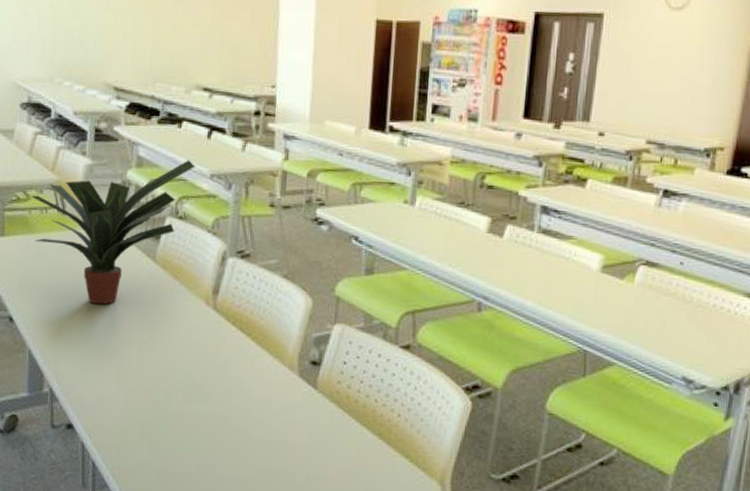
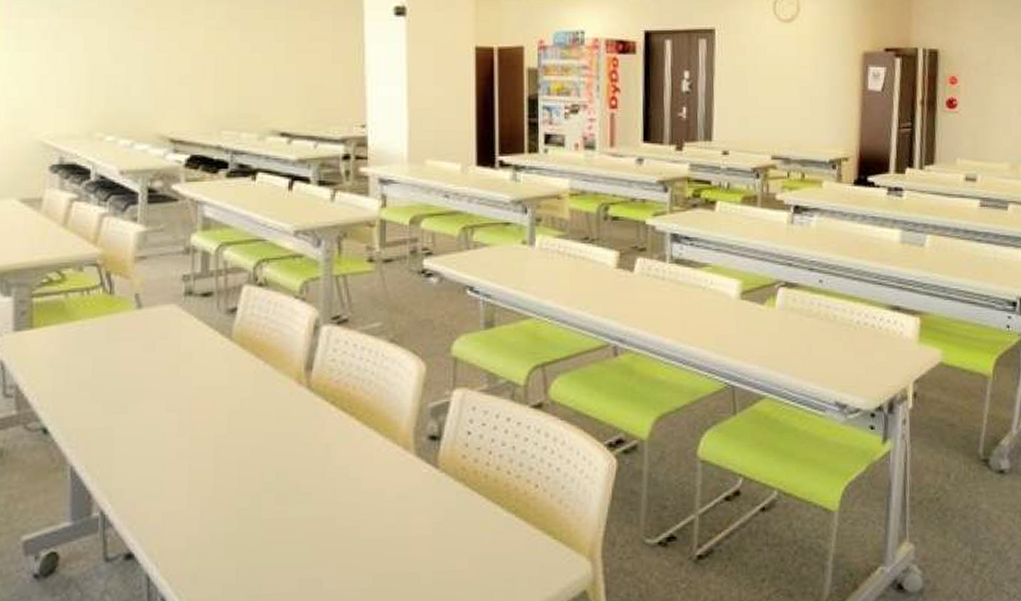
potted plant: present [30,160,195,305] -> none [66,217,276,399]

